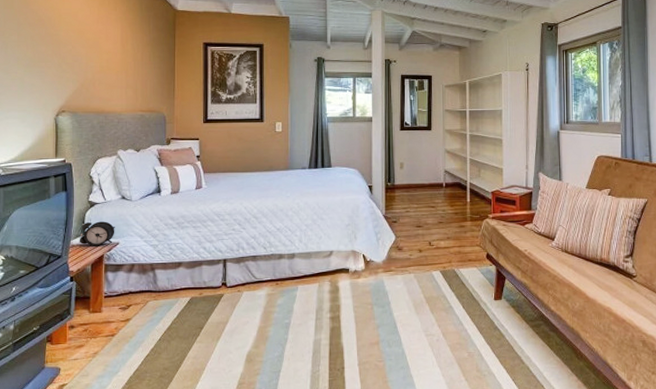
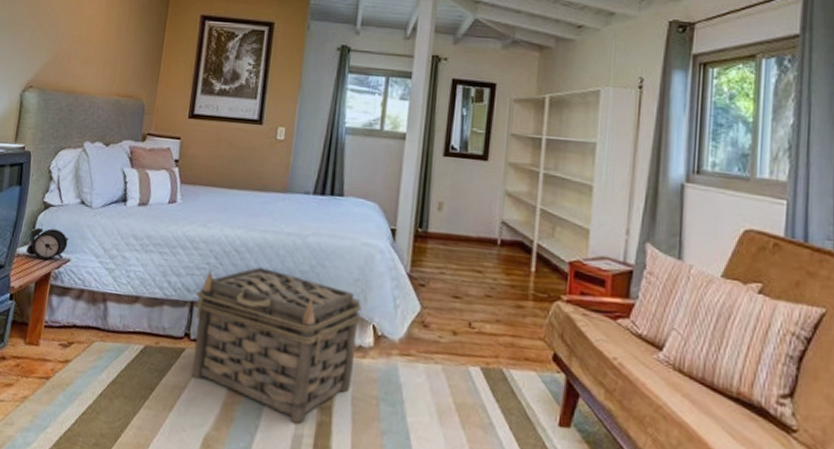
basket: none [227,227,354,333] -> present [191,267,362,424]

